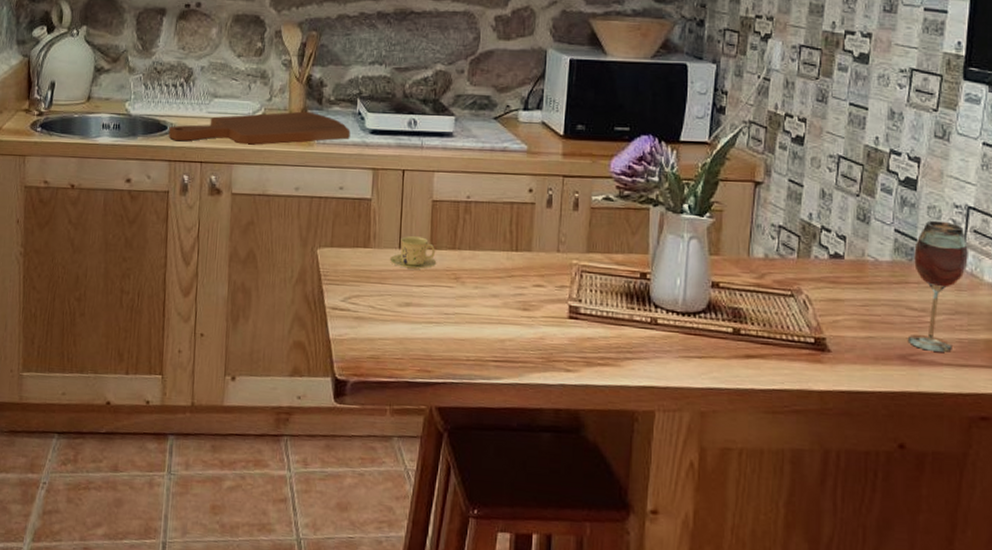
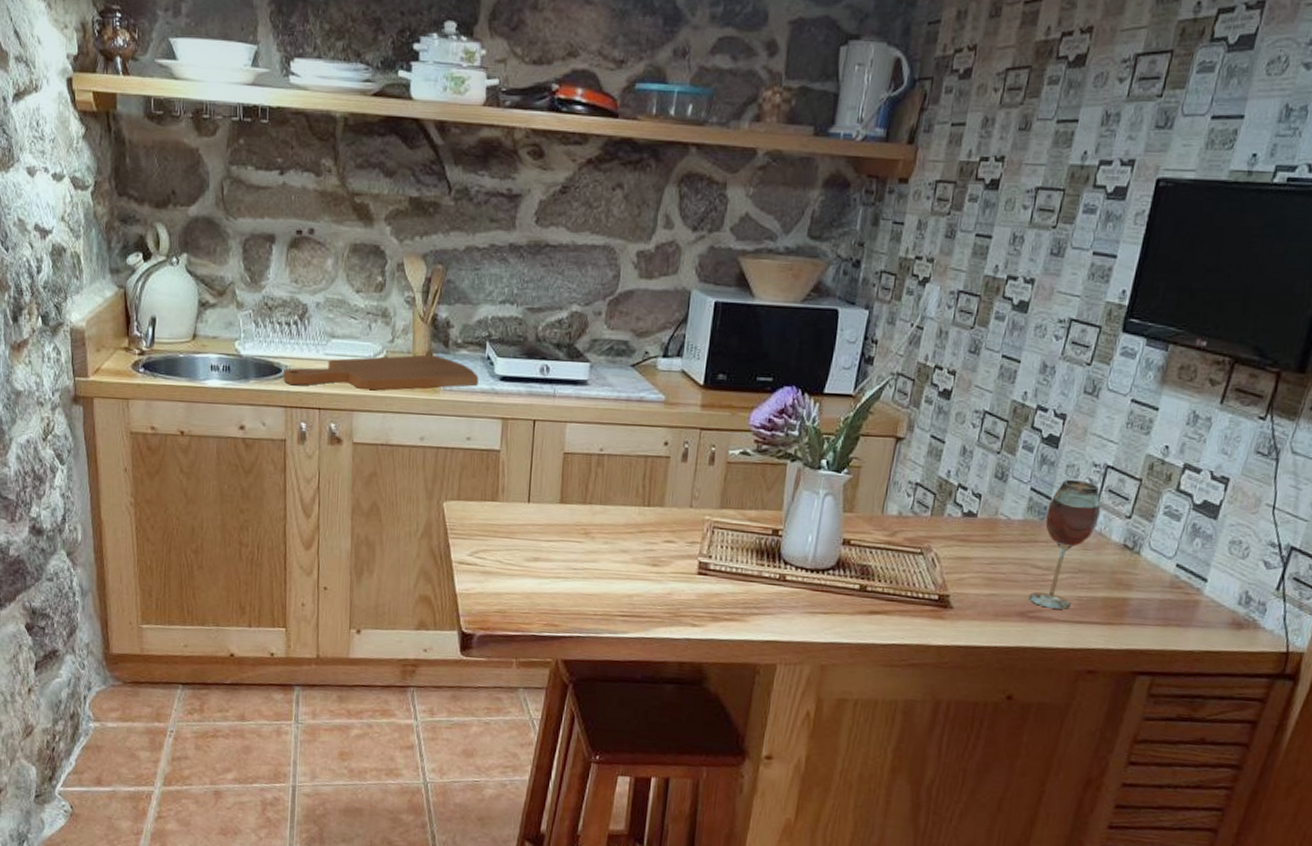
cup and saucer: present [389,236,437,270] -> none [518,489,567,525]

